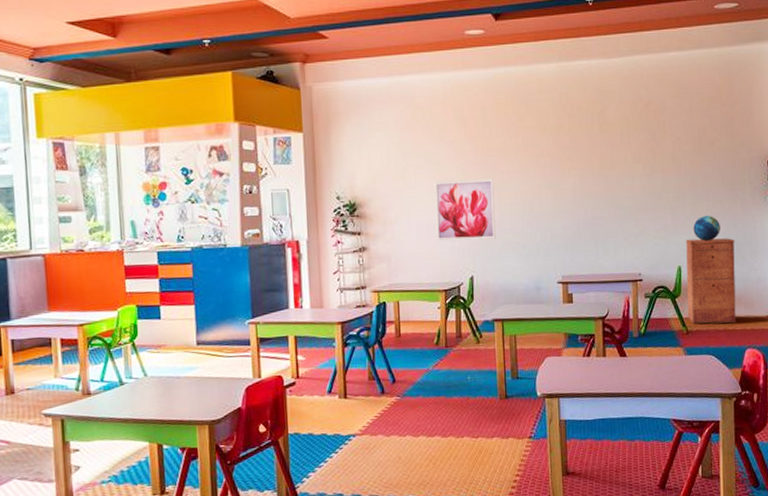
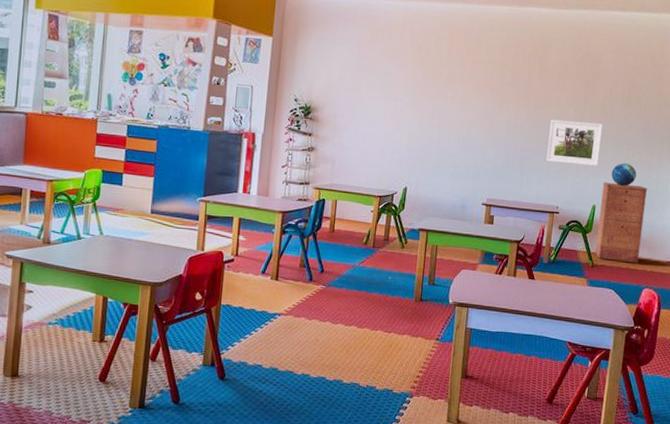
wall art: present [434,179,496,241] -> none [379,98,437,157]
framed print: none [619,176,678,226] -> present [546,120,603,167]

